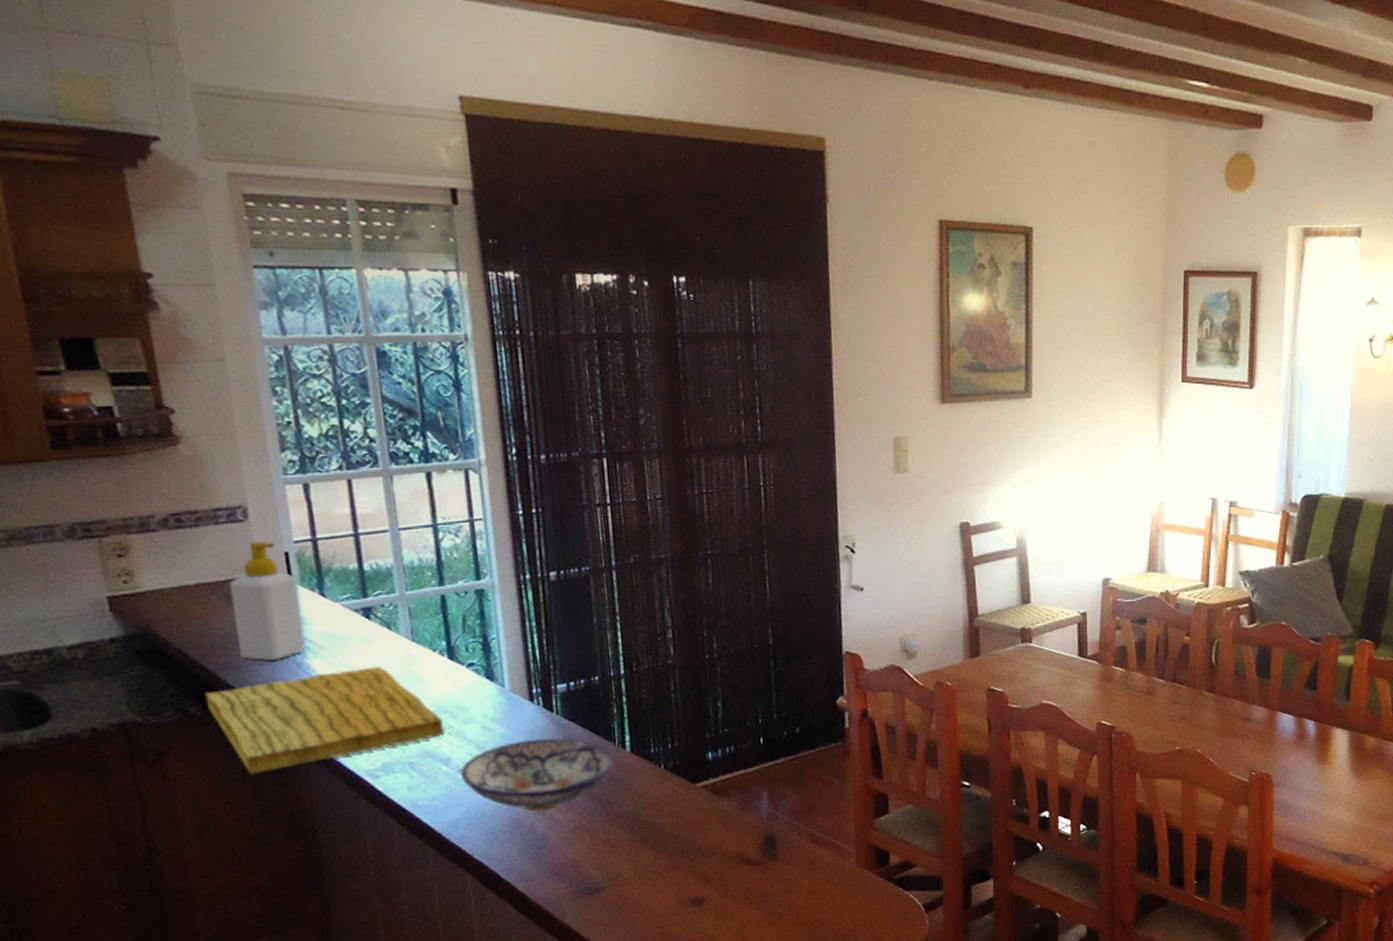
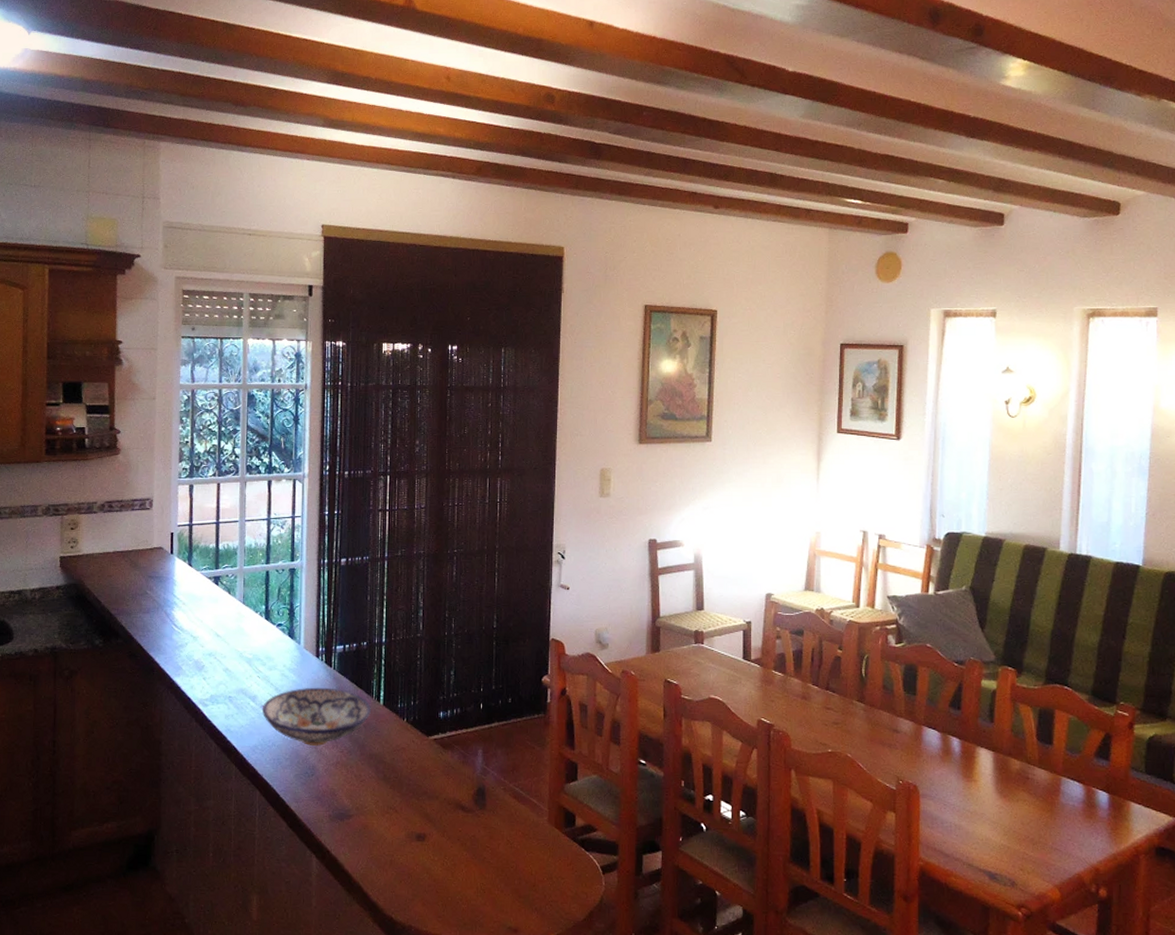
cutting board: present [204,666,444,775] -> none [106,621,256,695]
soap bottle: present [229,541,306,660] -> none [133,524,176,610]

